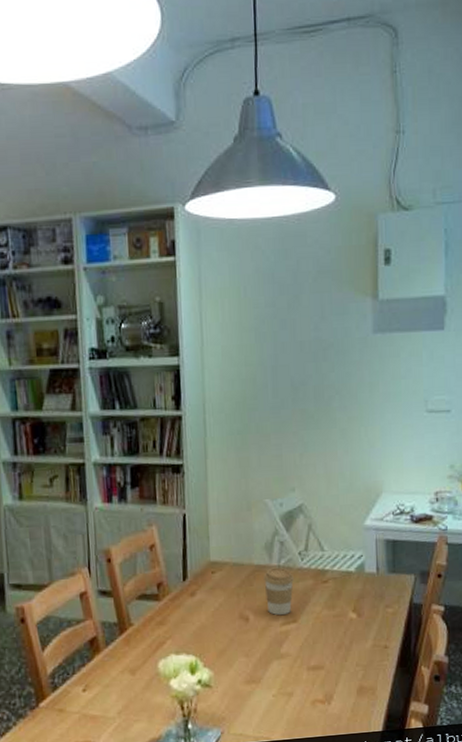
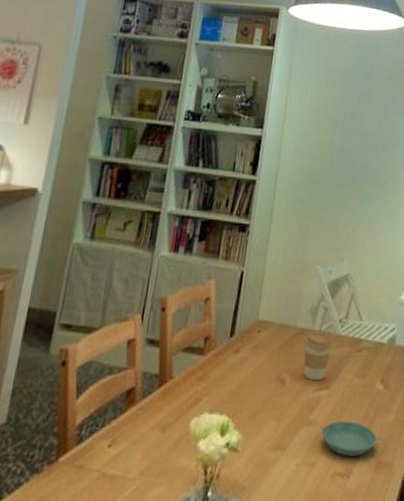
saucer: none [295,651,356,684] -> present [321,421,377,457]

